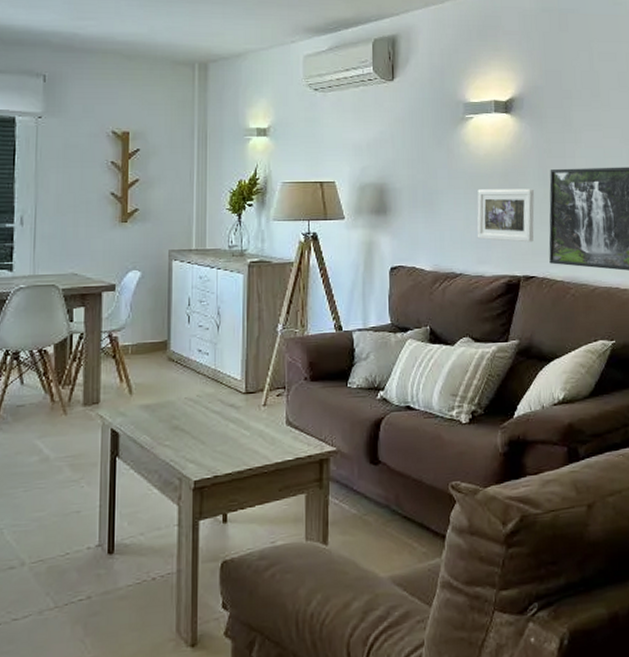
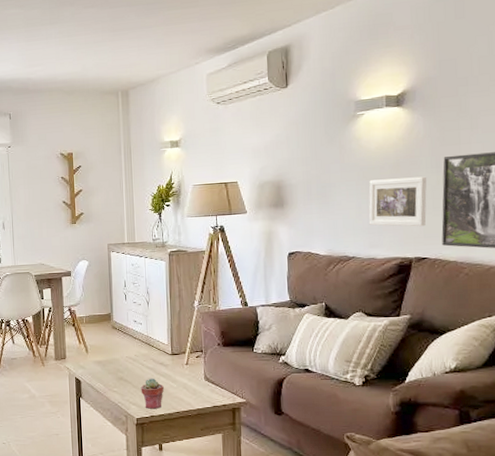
potted succulent: none [202,425,233,467] -> present [140,378,164,409]

